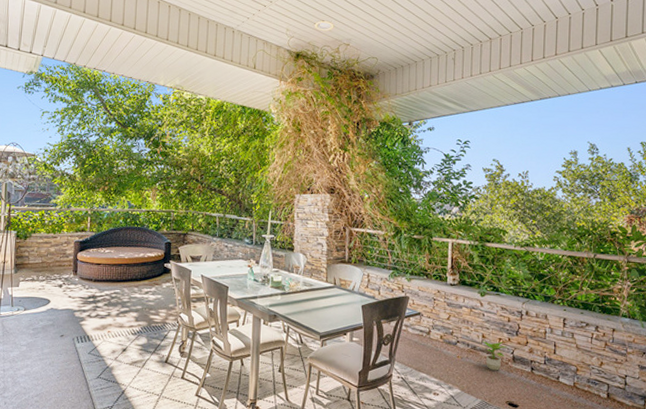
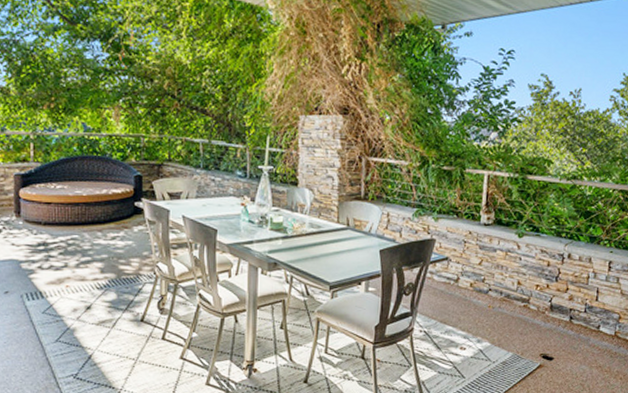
potted plant: present [482,340,507,371] -> none [517,288,545,321]

